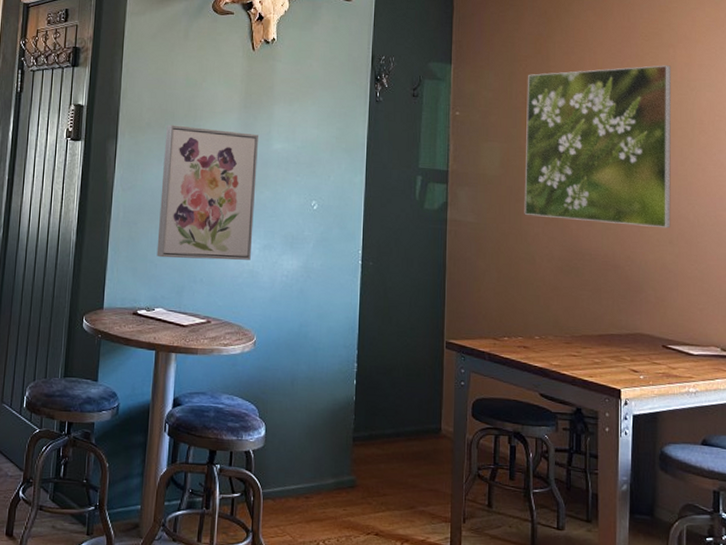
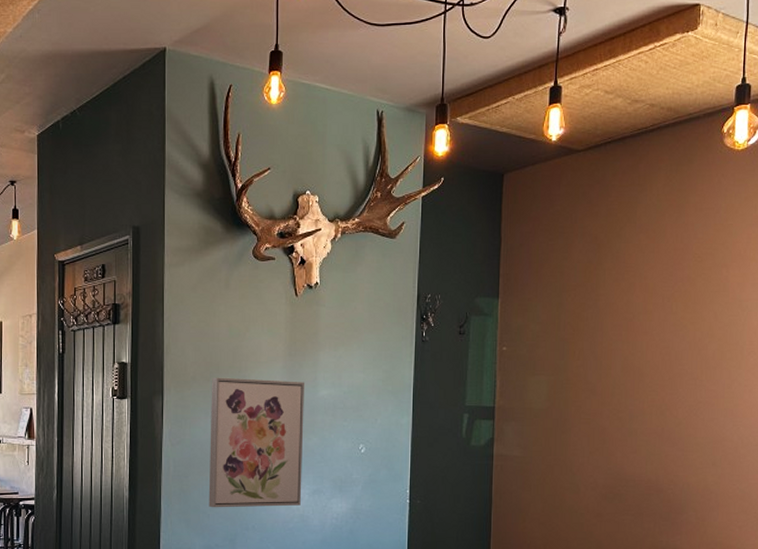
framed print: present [524,65,672,229] -> none [569,286,724,451]

